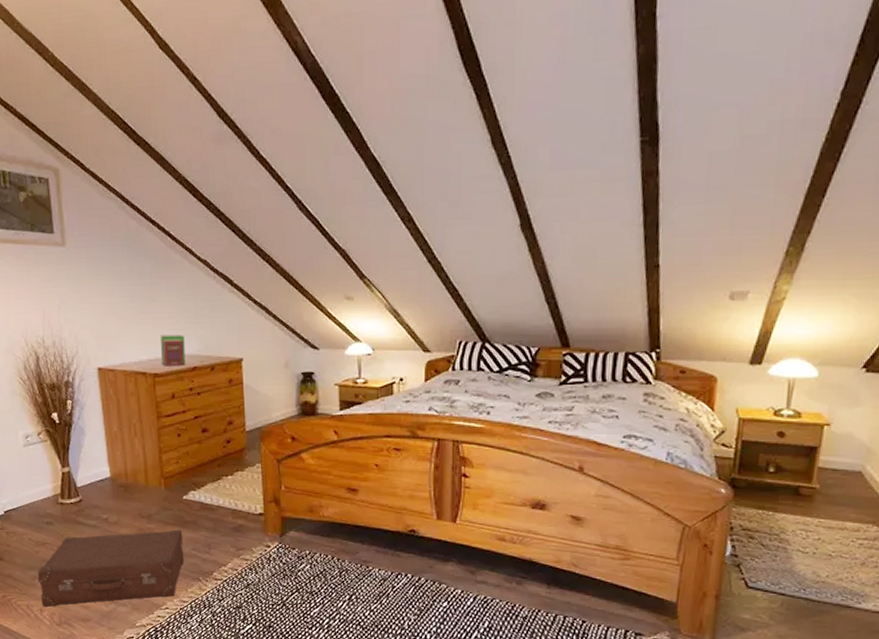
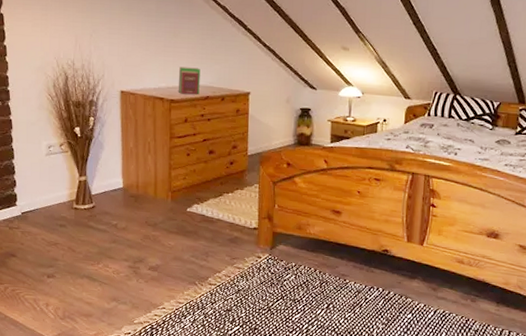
suitcase: present [37,529,184,607] -> none [46,238,184,302]

